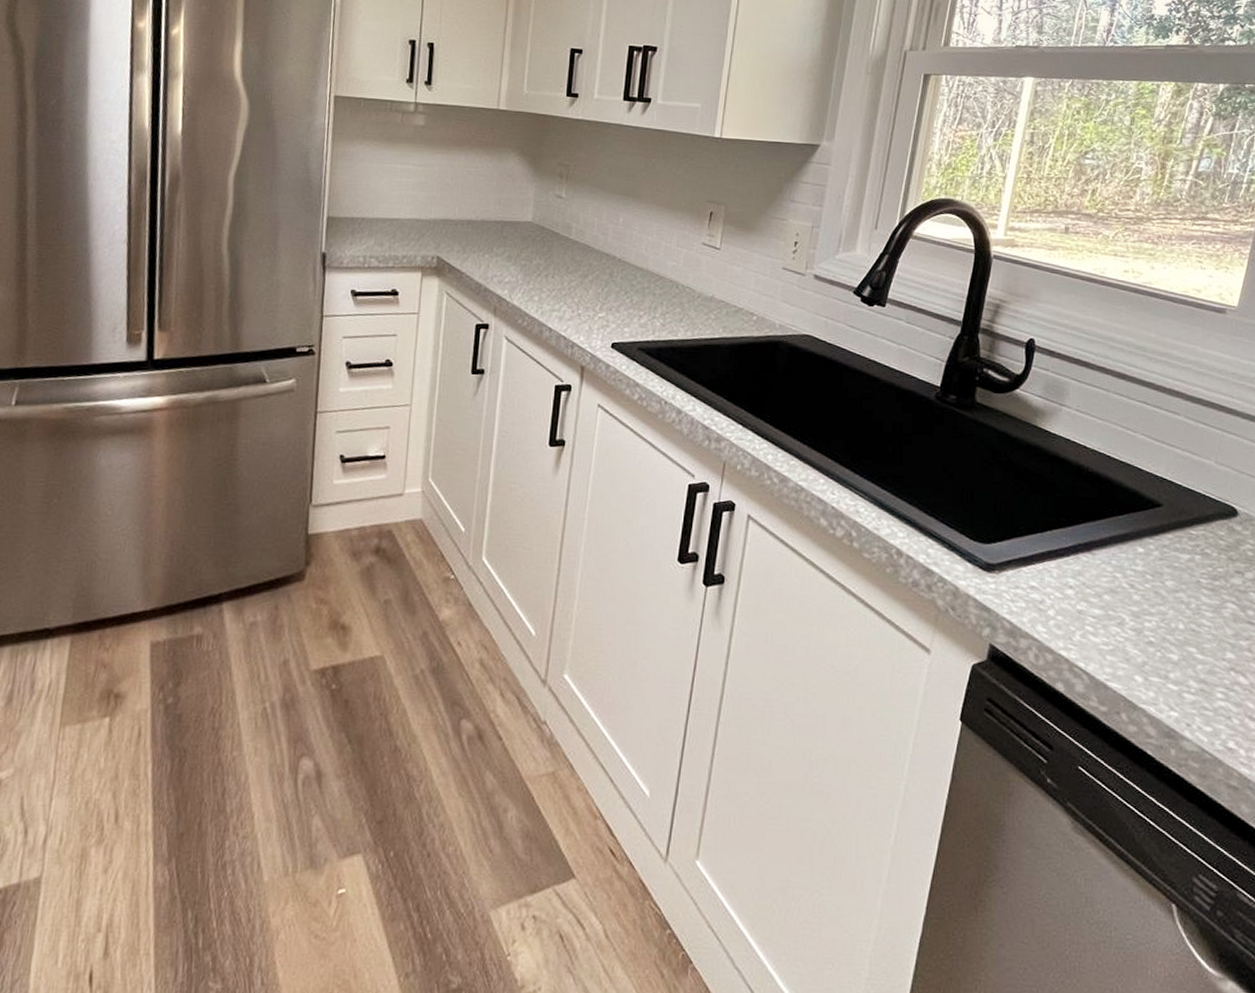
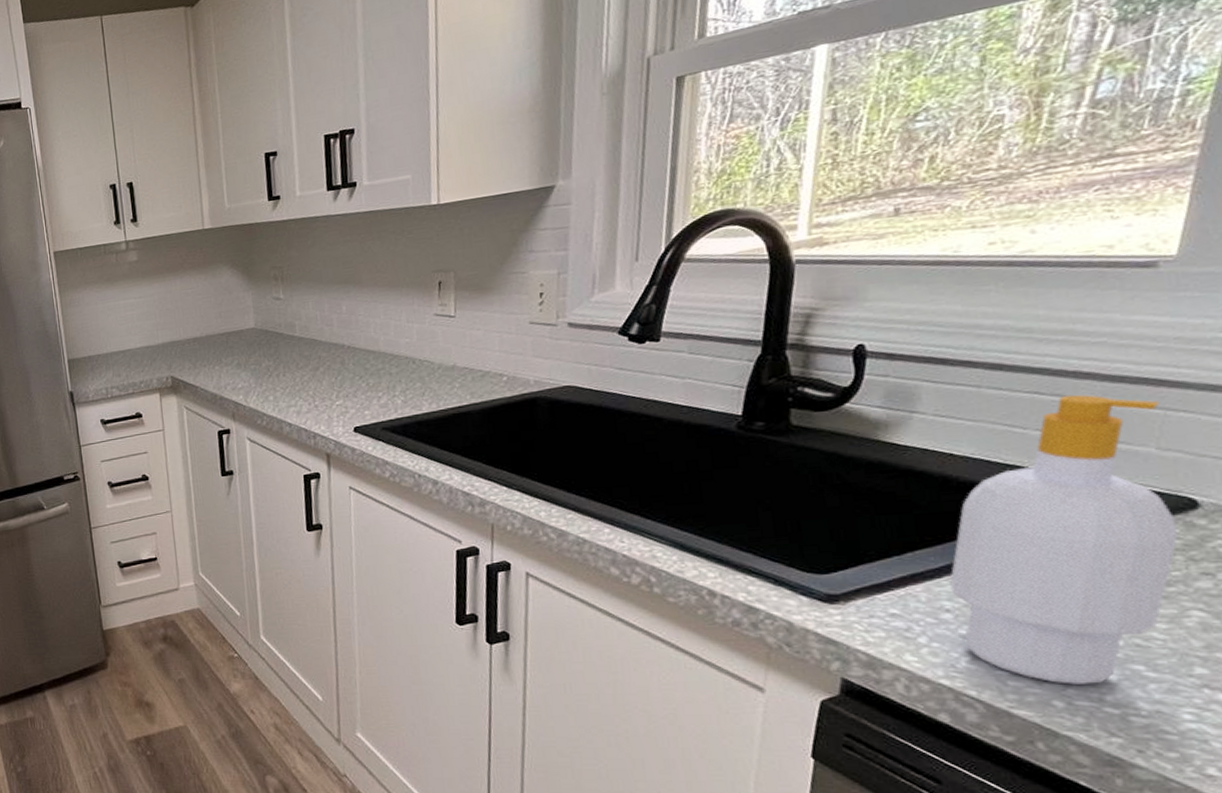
soap bottle: none [1075,408,1224,662] -> present [949,394,1179,685]

